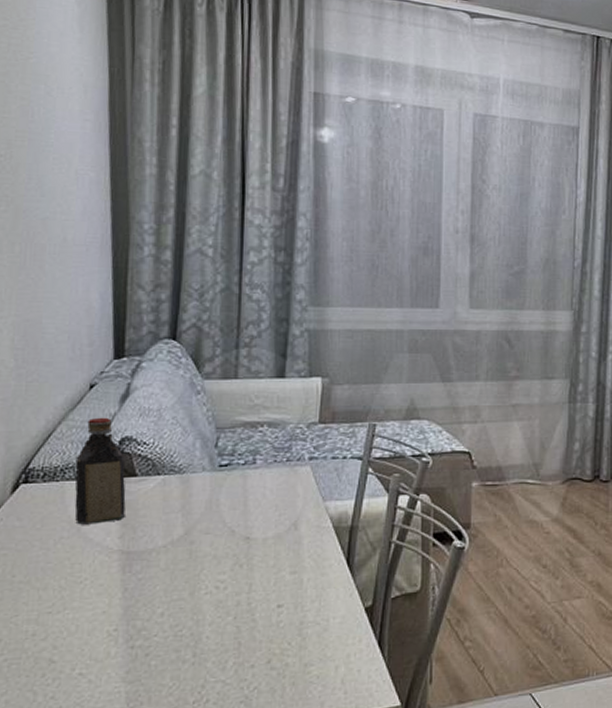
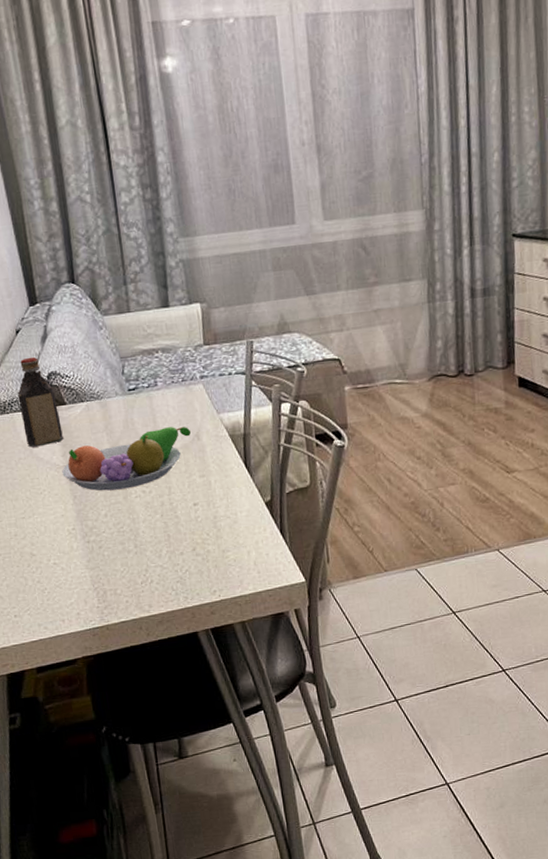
fruit bowl: none [114,512,287,584] -> present [62,427,191,491]

